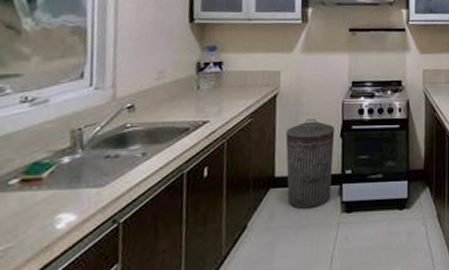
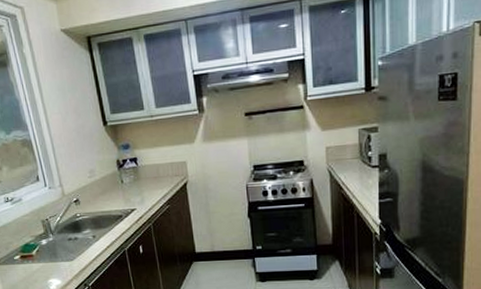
trash can: present [285,119,335,209] -> none [199,203,245,278]

